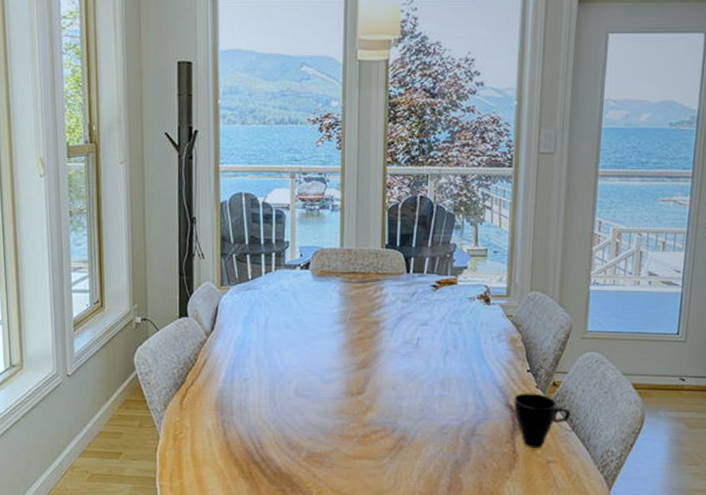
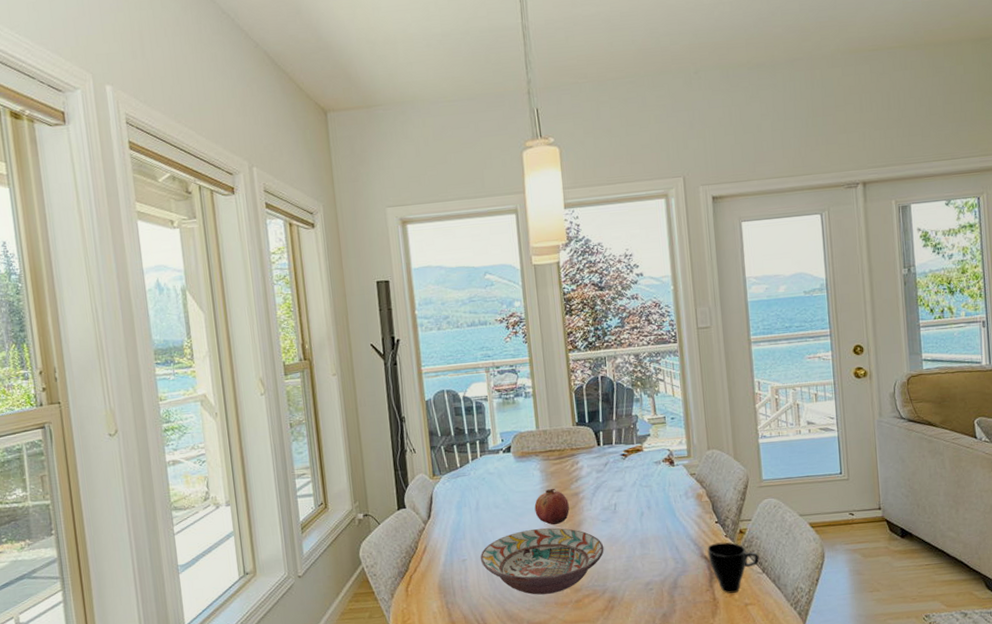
decorative bowl: none [263,355,400,425] -> present [480,527,604,595]
fruit: none [329,313,367,354] -> present [534,488,570,525]

